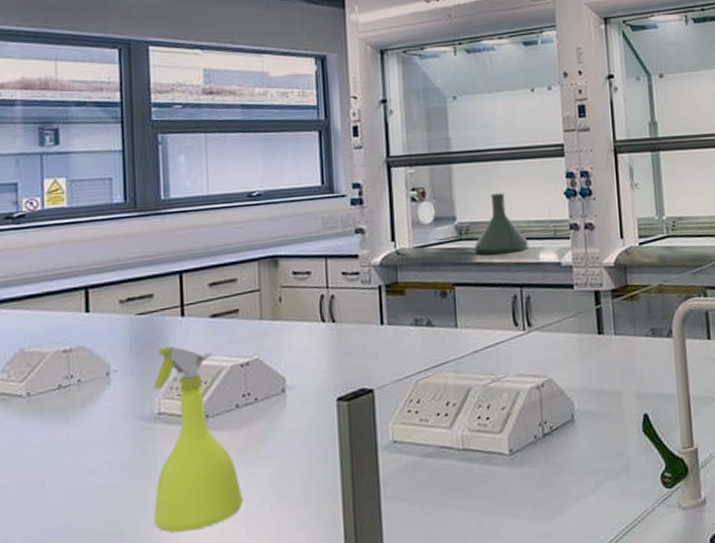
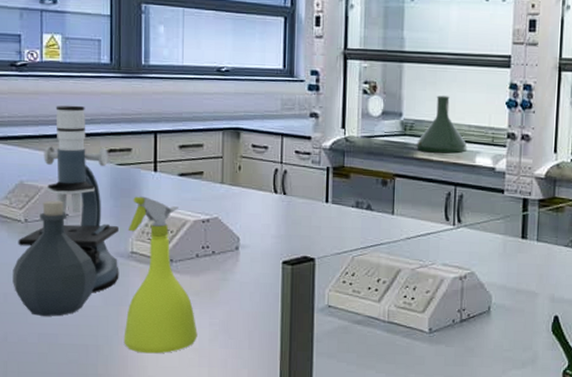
flask: none [13,365,117,507] -> present [13,200,97,316]
microscope: none [19,253,145,469] -> present [18,105,119,293]

